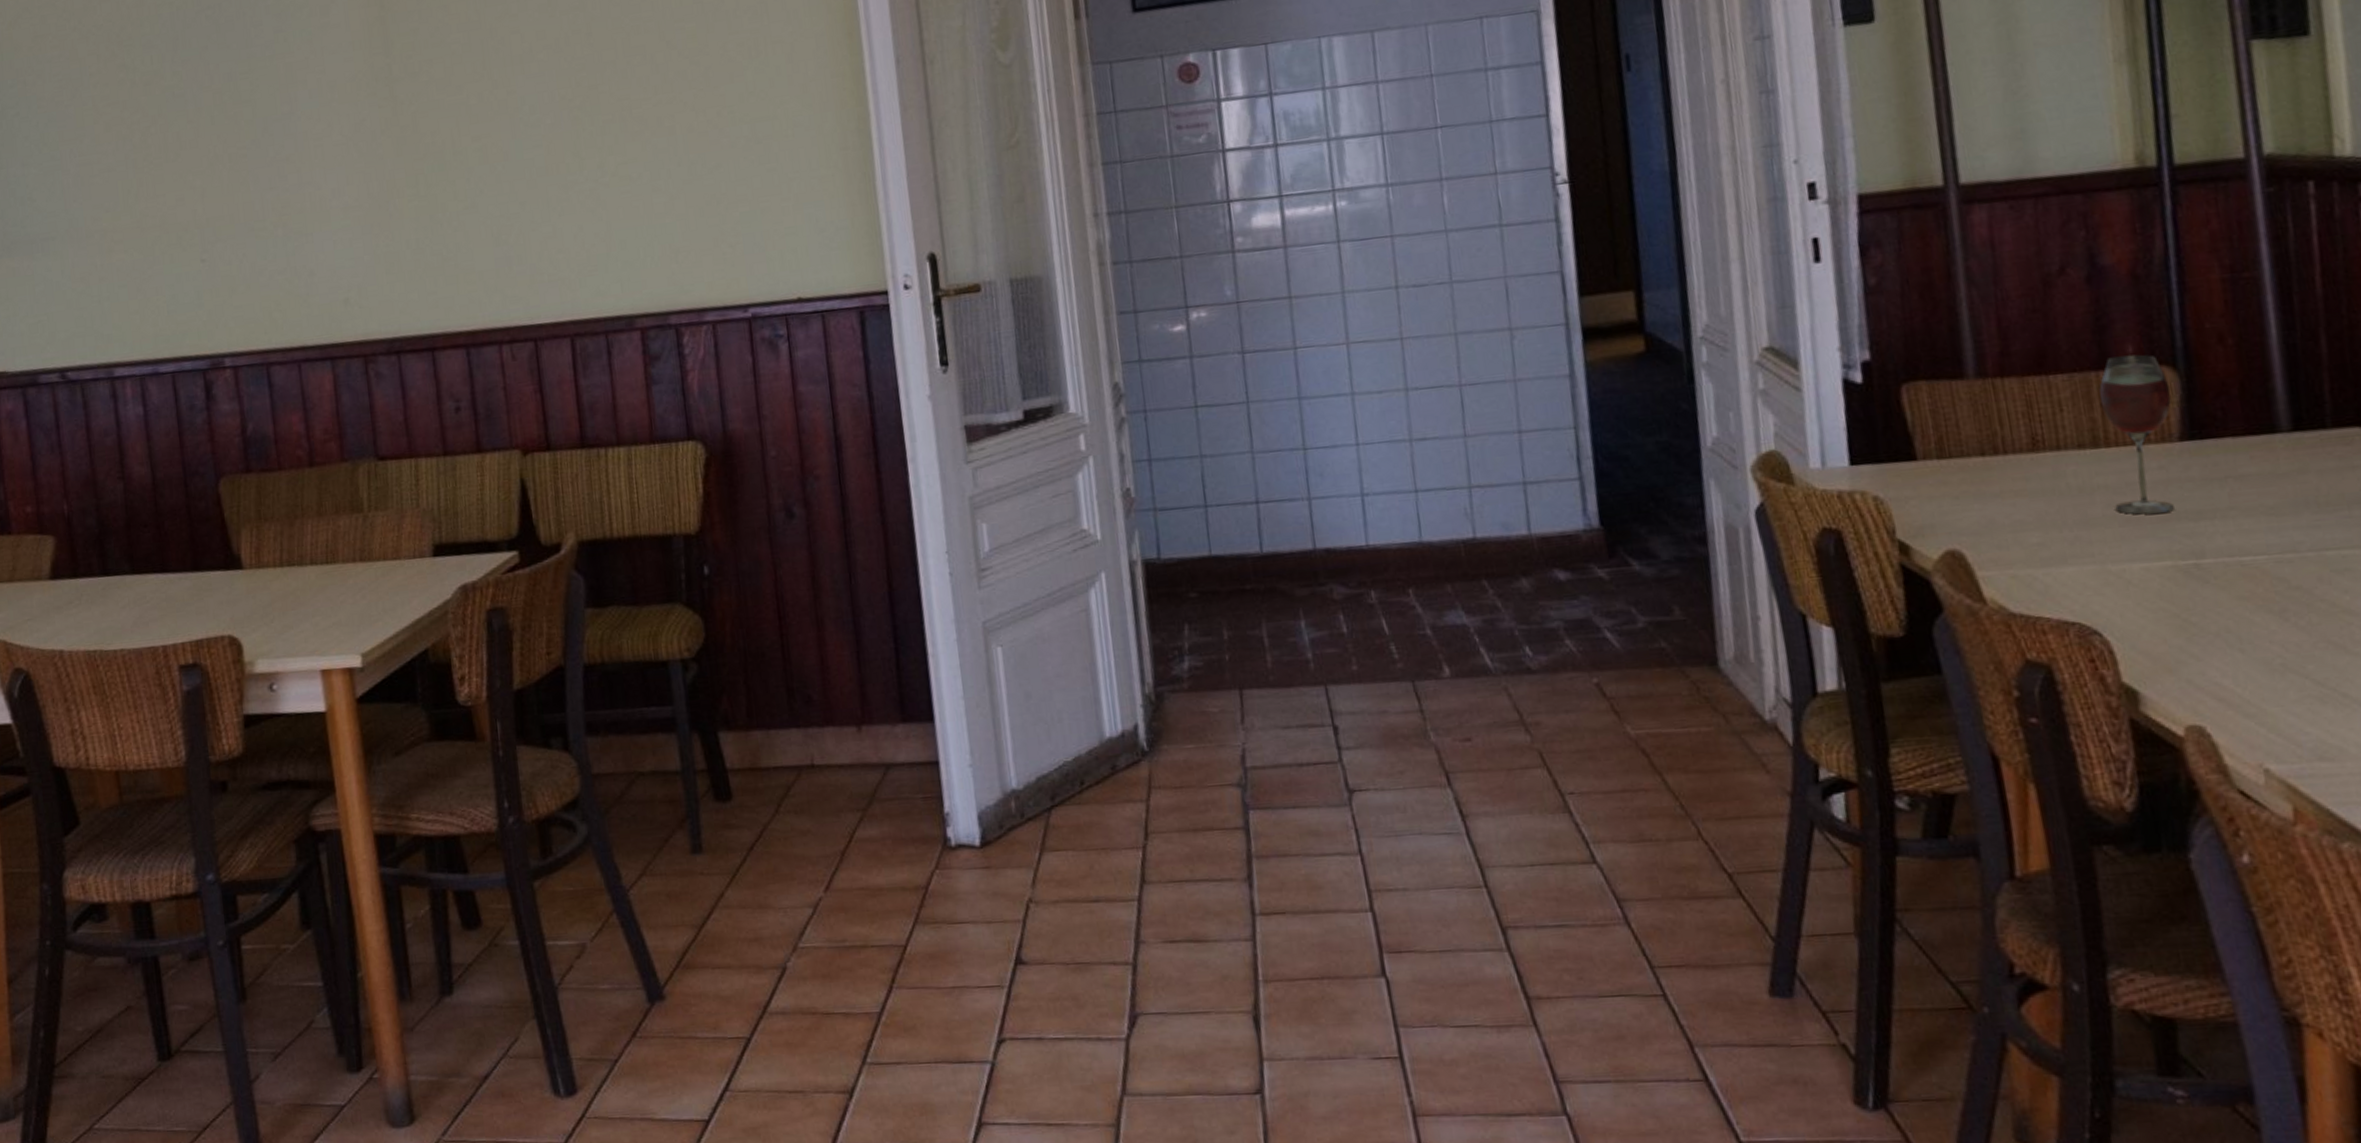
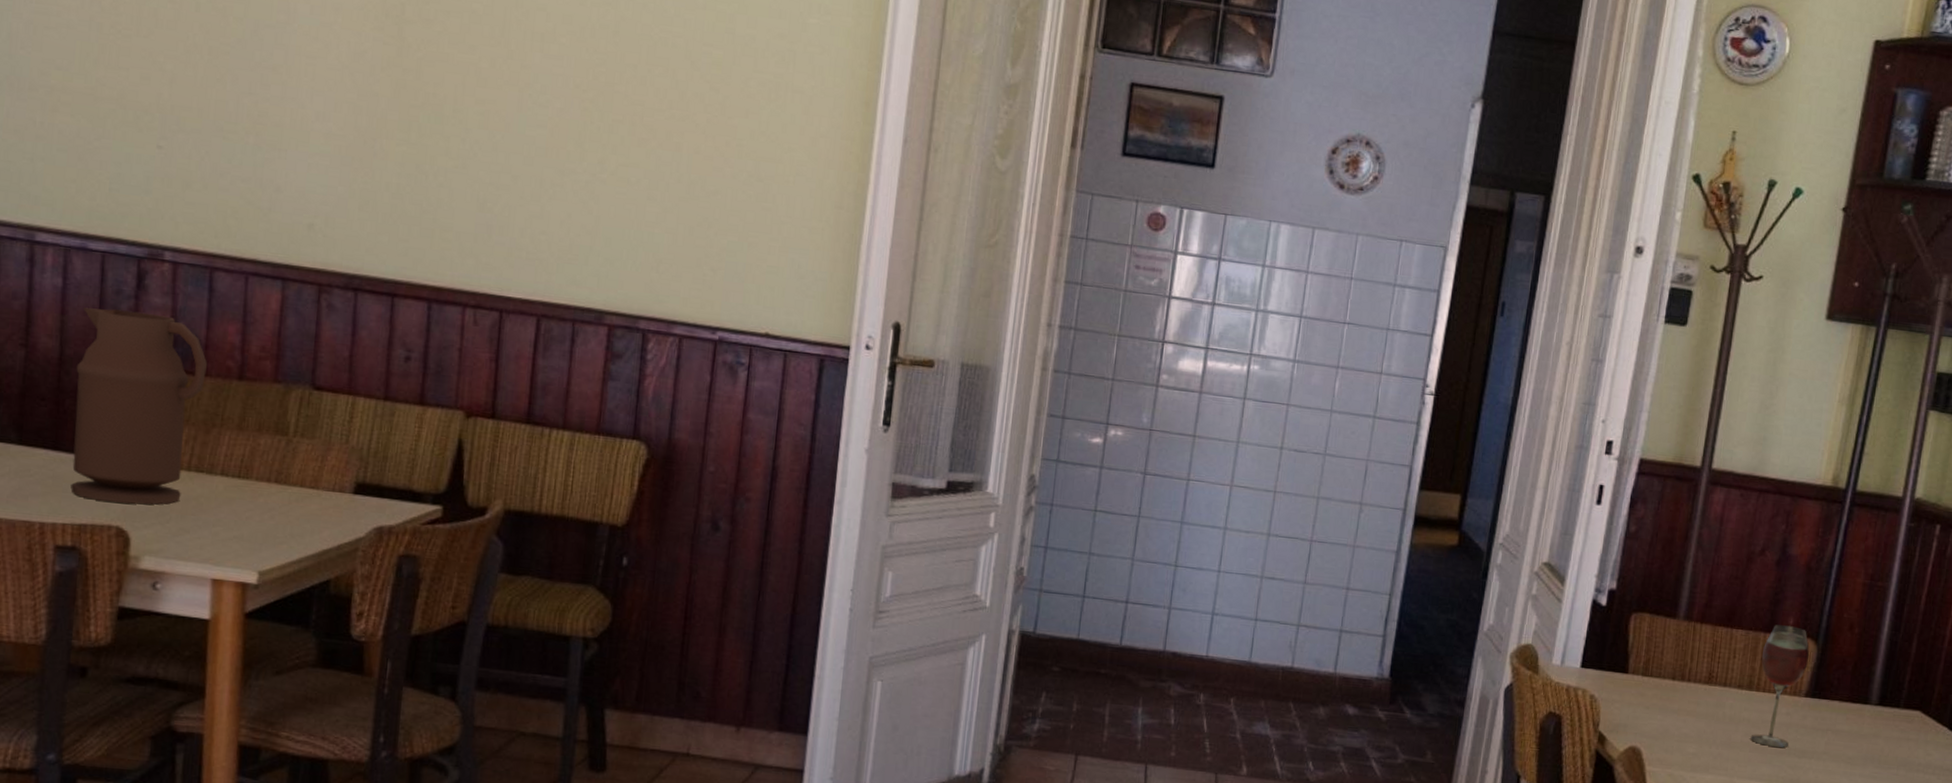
water jug: none [165,420,281,614] -> present [70,307,208,505]

